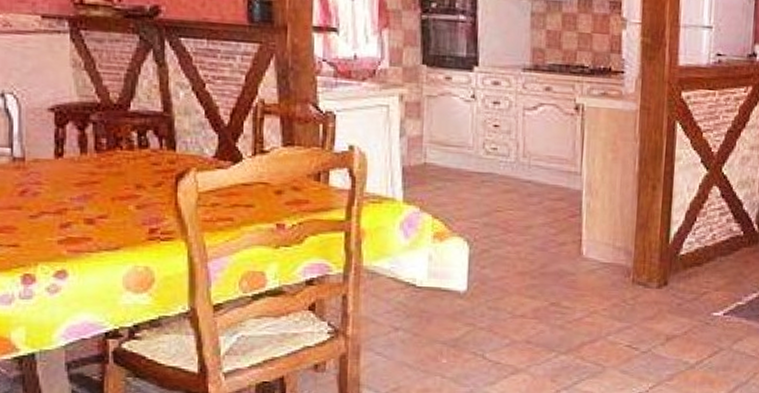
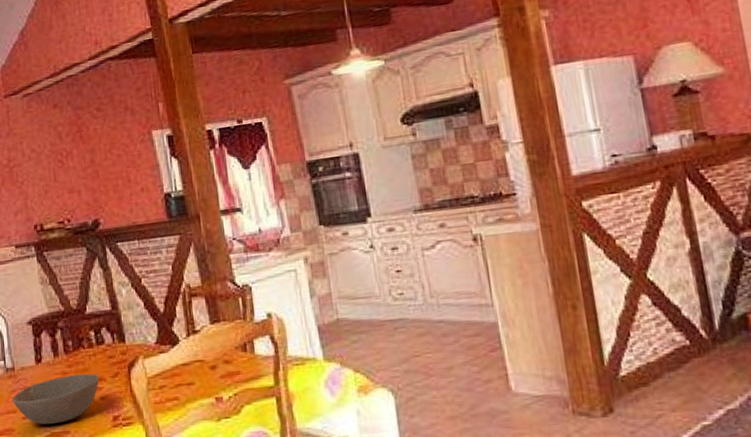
bowl: none [17,176,138,229] -> present [12,373,100,425]

